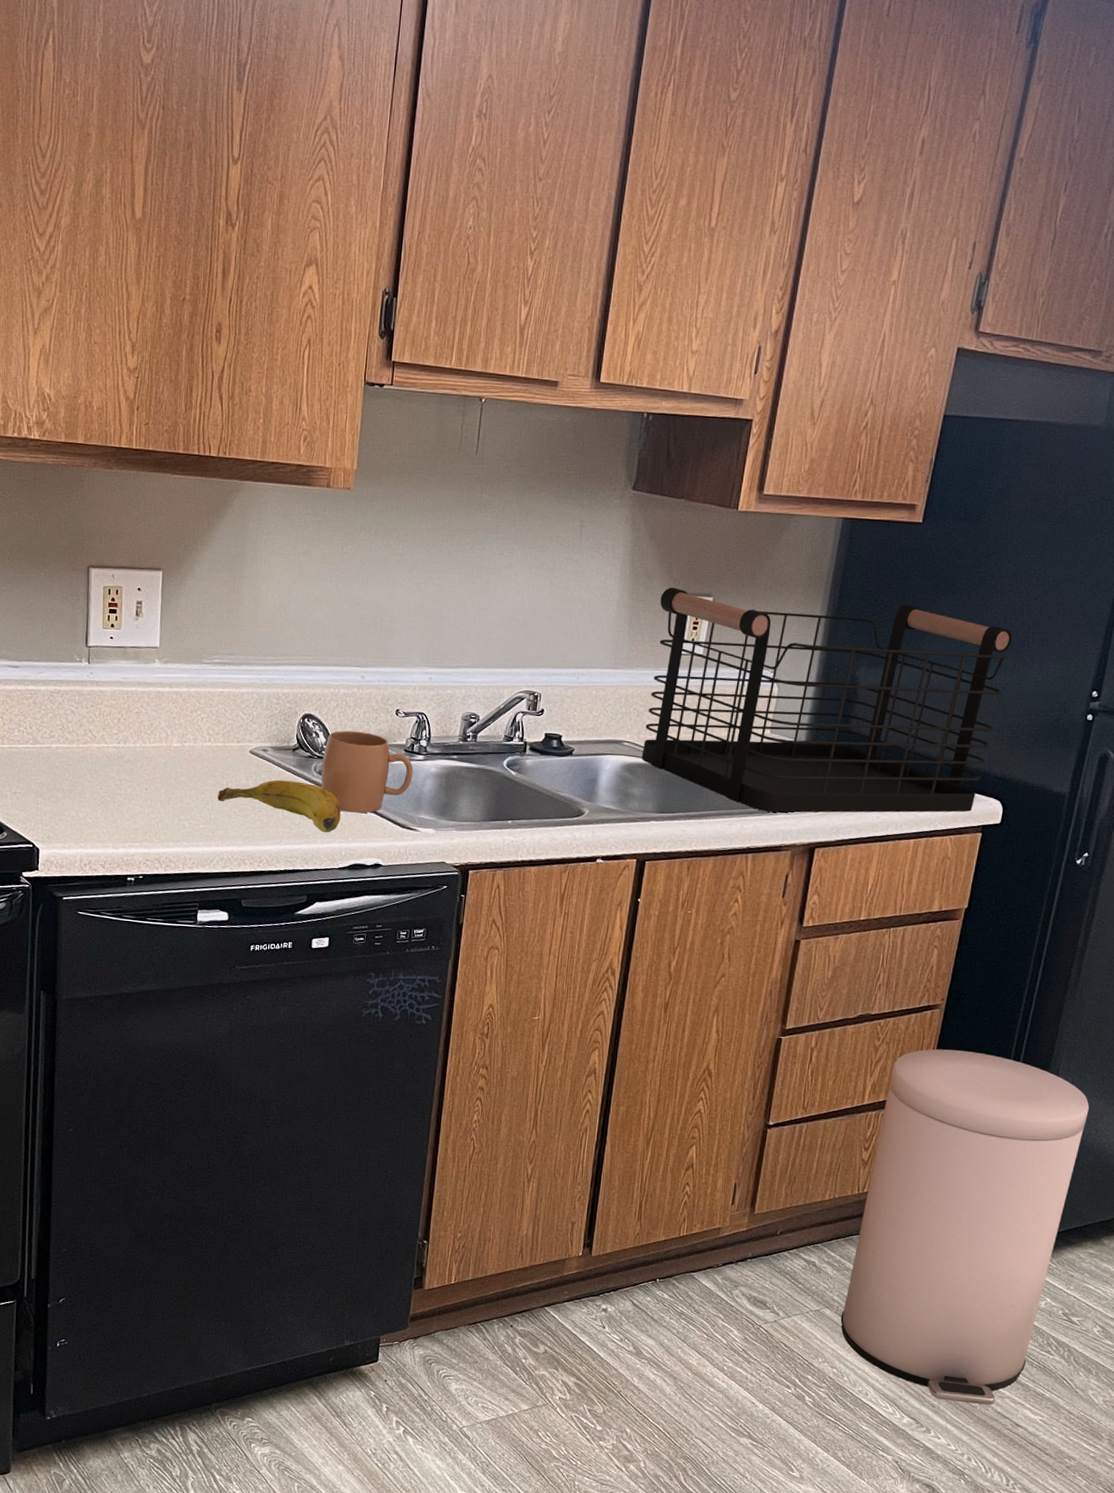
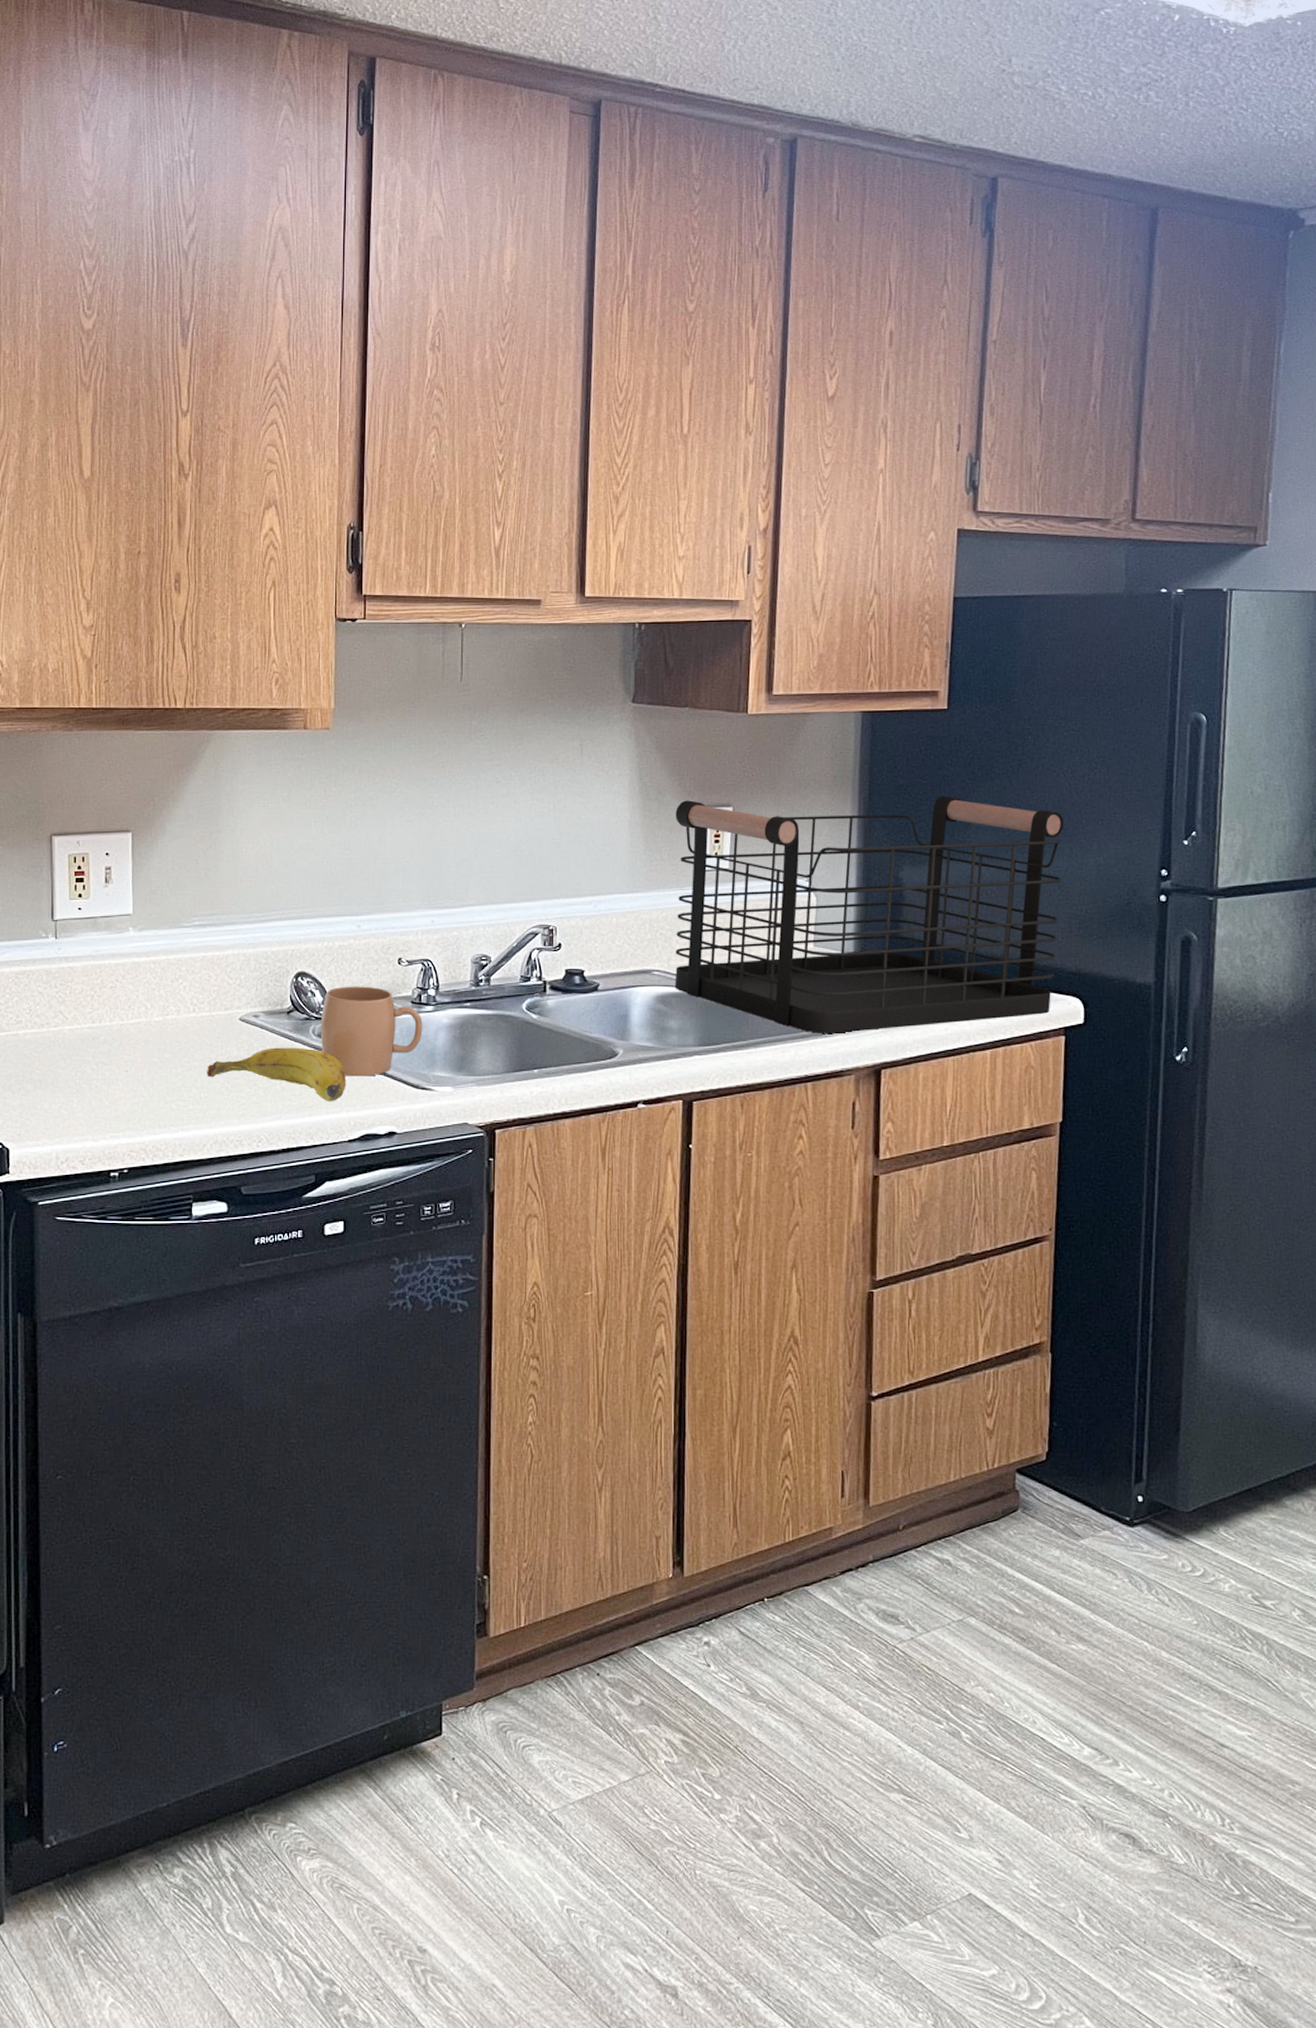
pedal bin: present [840,1048,1090,1405] -> none [989,1287,1240,1723]

